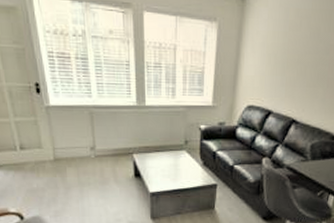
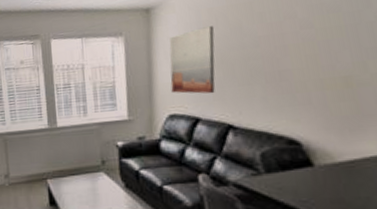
wall art: none [253,27,298,91] -> present [169,26,215,94]

